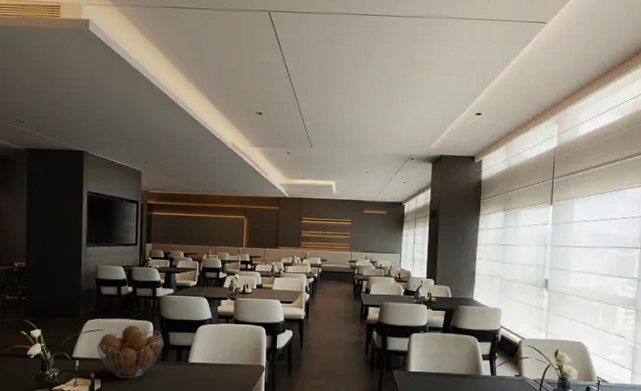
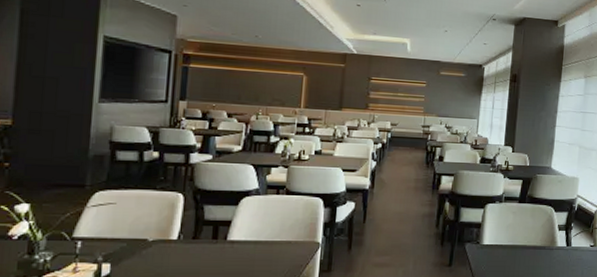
fruit basket: present [96,325,164,379] -> none [107,197,197,261]

